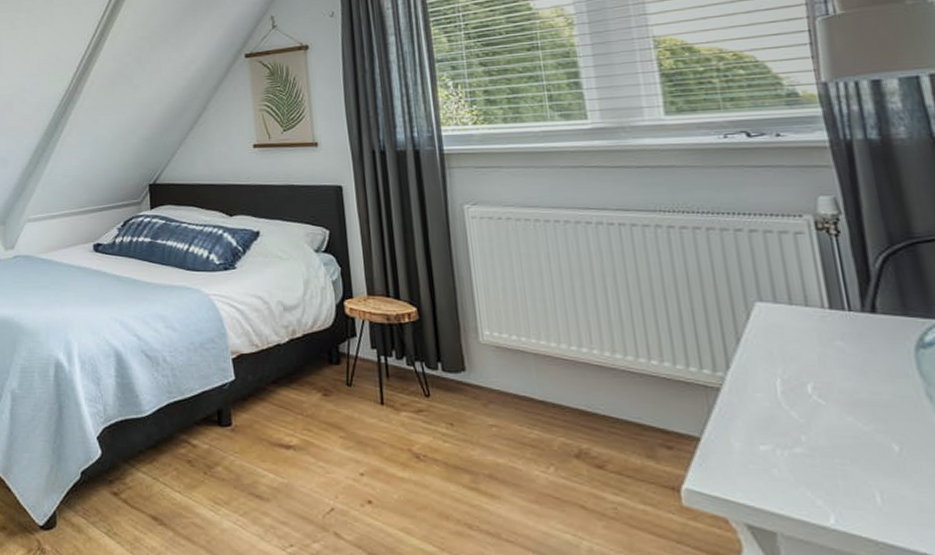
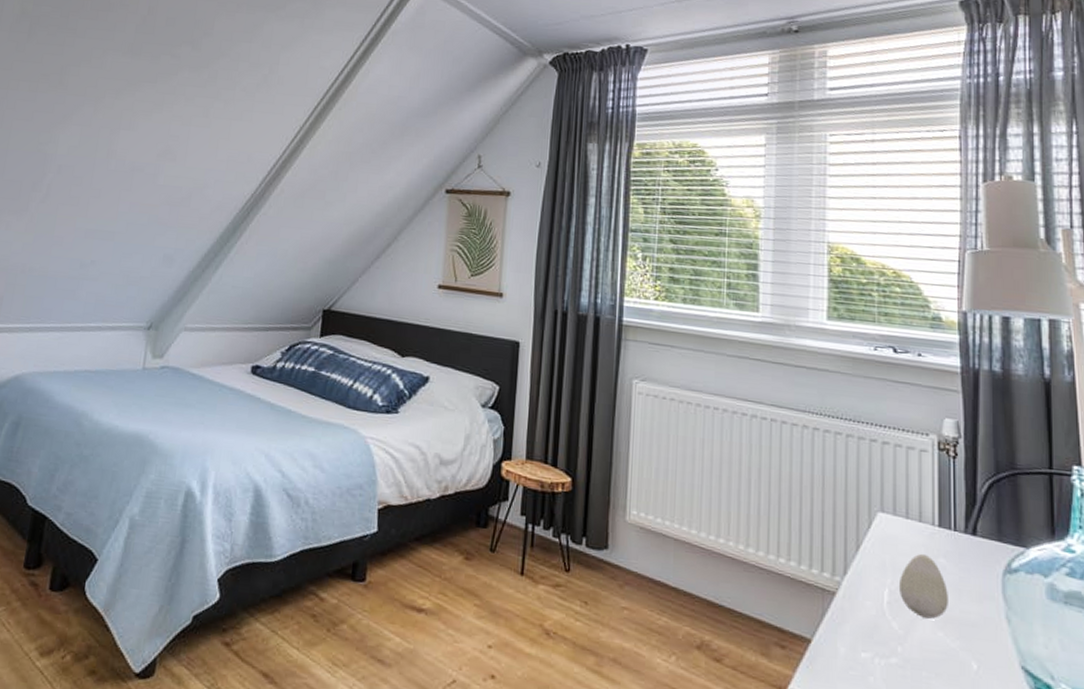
decorative egg: none [791,338,855,404] -> present [898,553,948,619]

